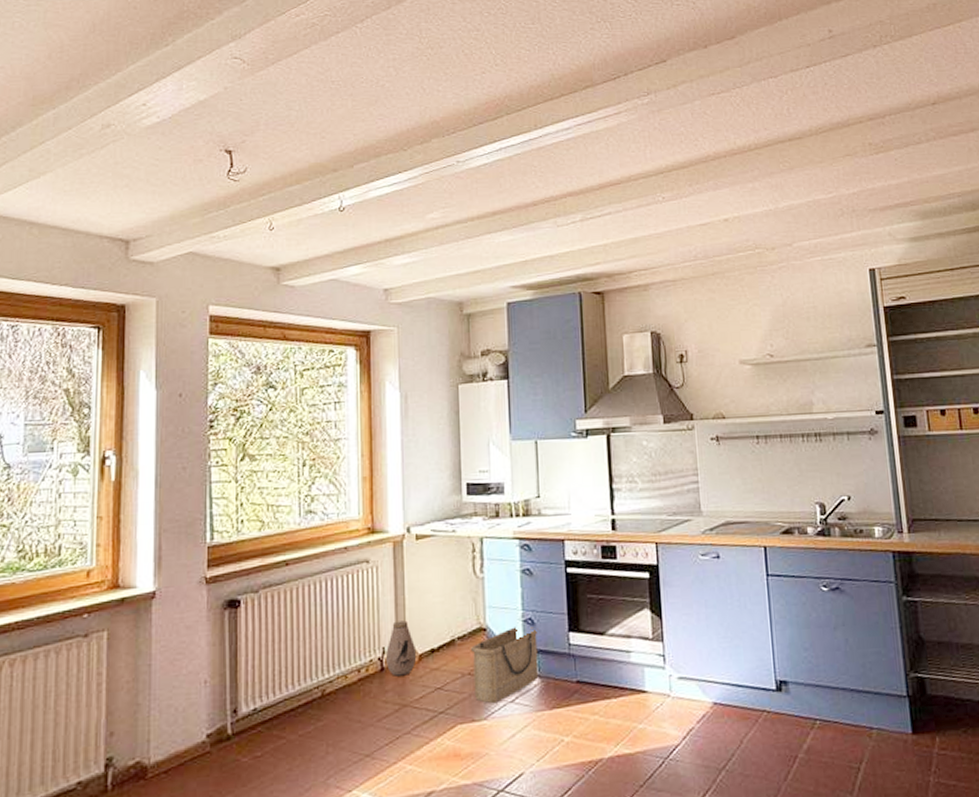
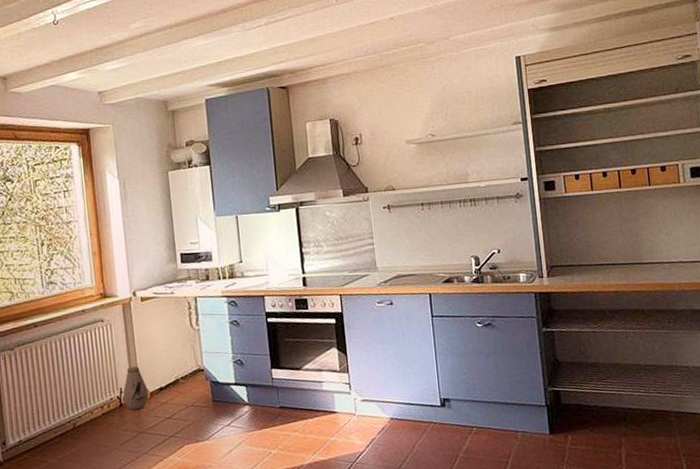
basket: present [470,627,539,704] -> none [191,366,249,428]

